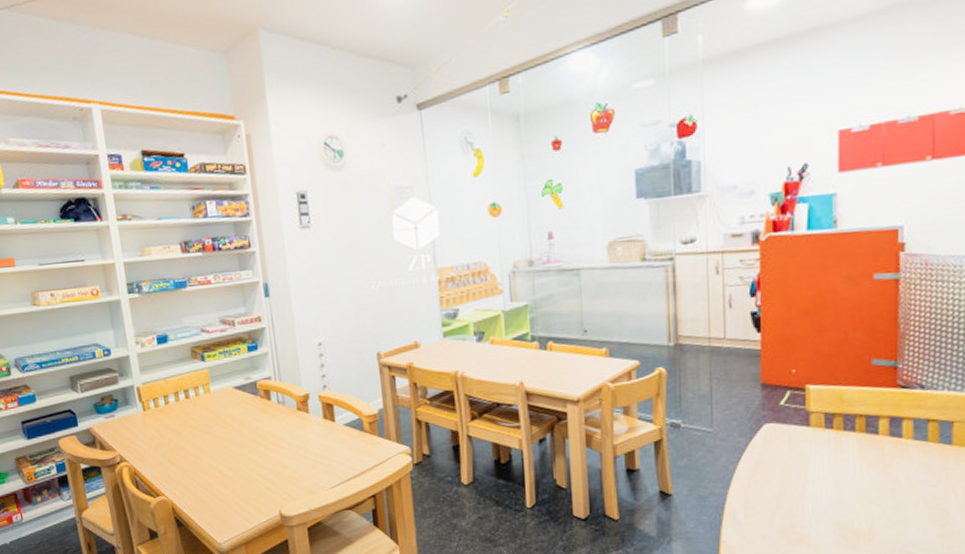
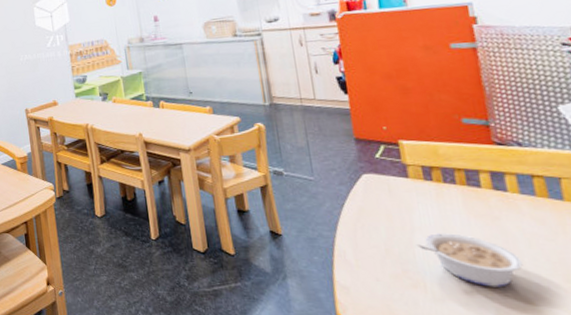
legume: none [808,484,904,537] -> present [417,233,523,288]

